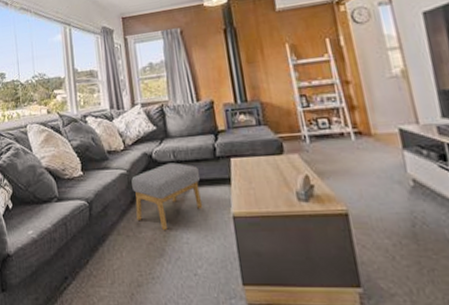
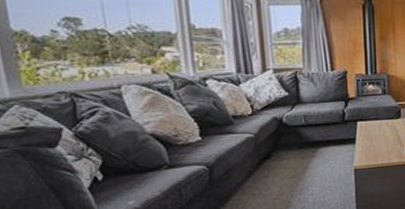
footstool: present [131,162,203,230] -> none [259,126,329,186]

